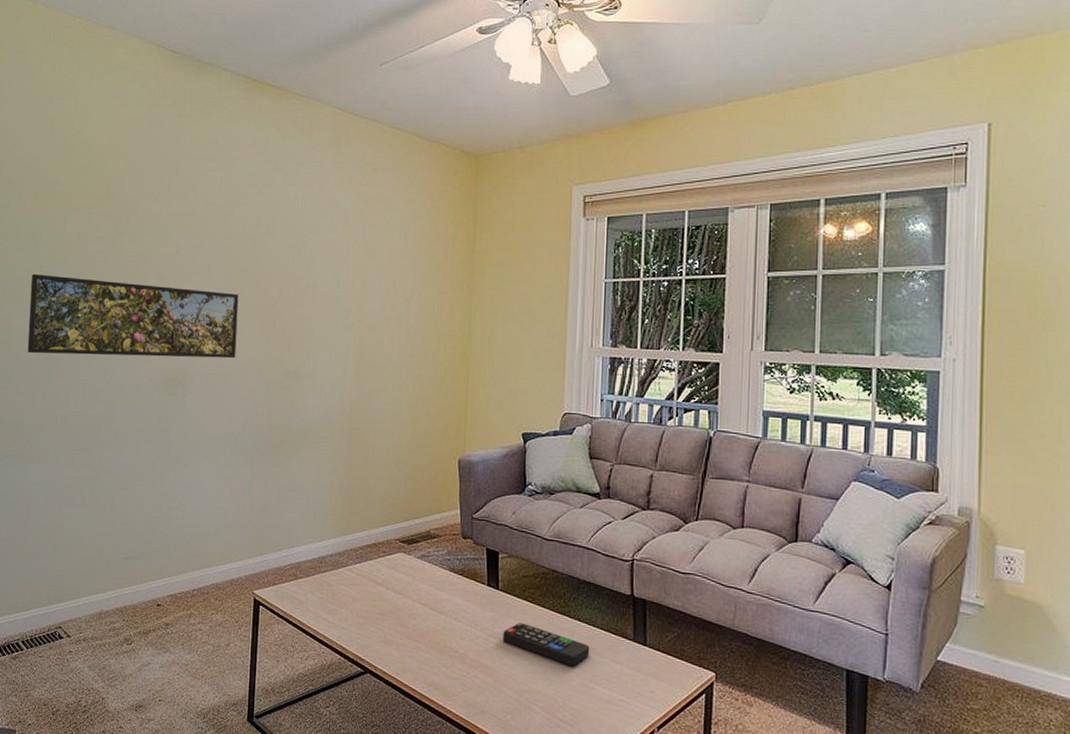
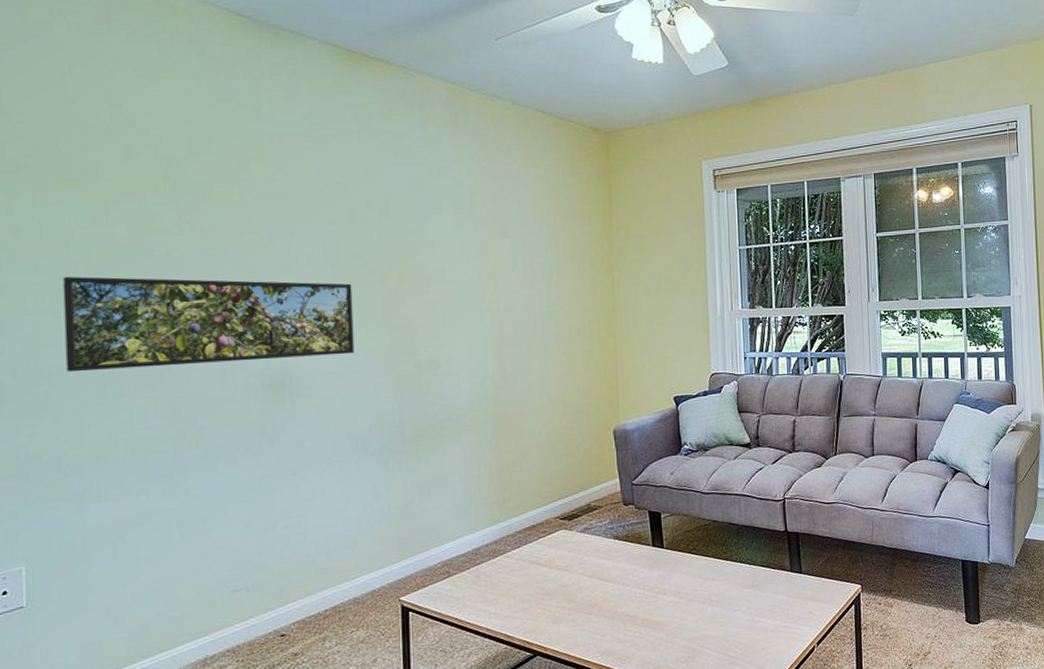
remote control: present [502,623,590,666] -> none [671,575,753,605]

